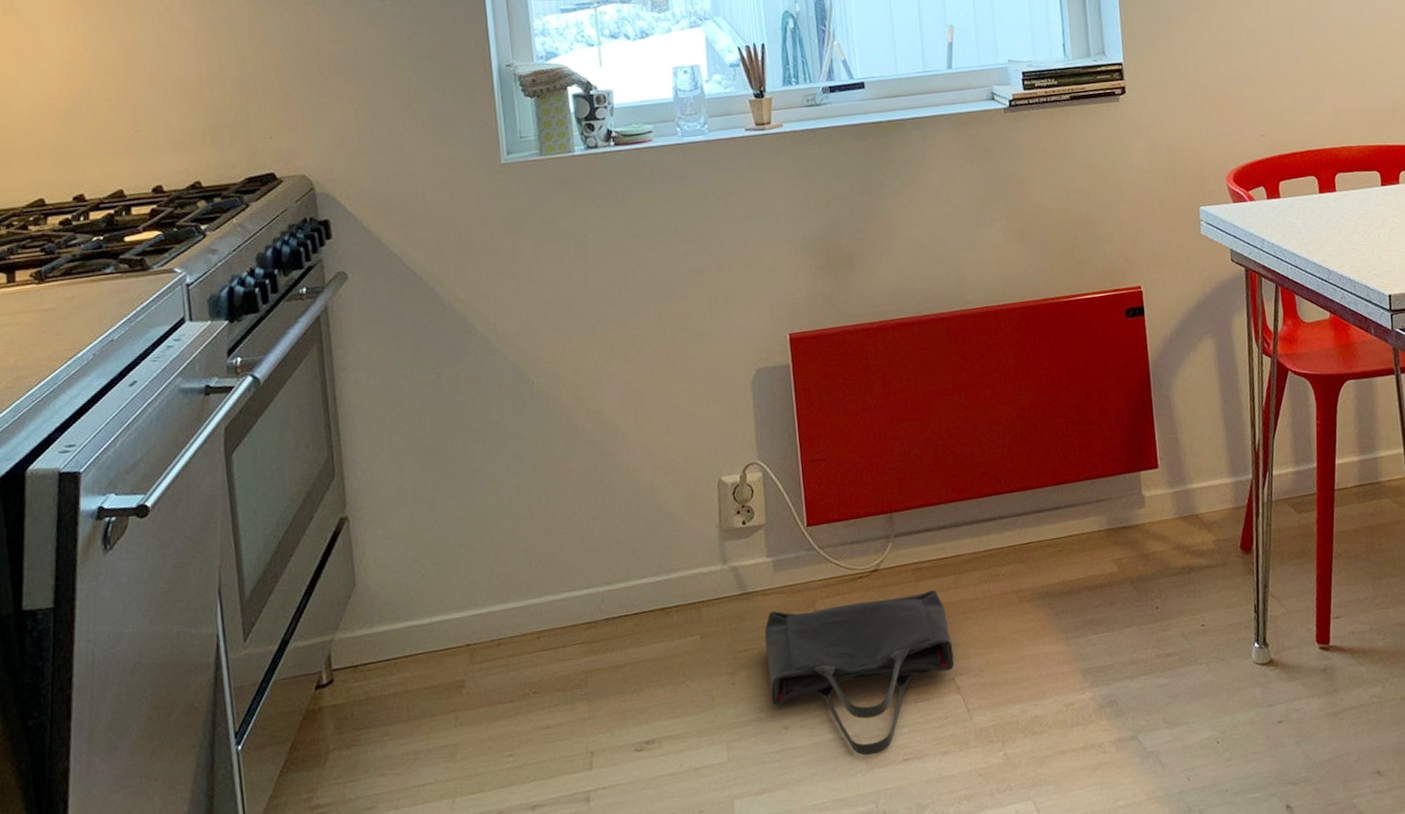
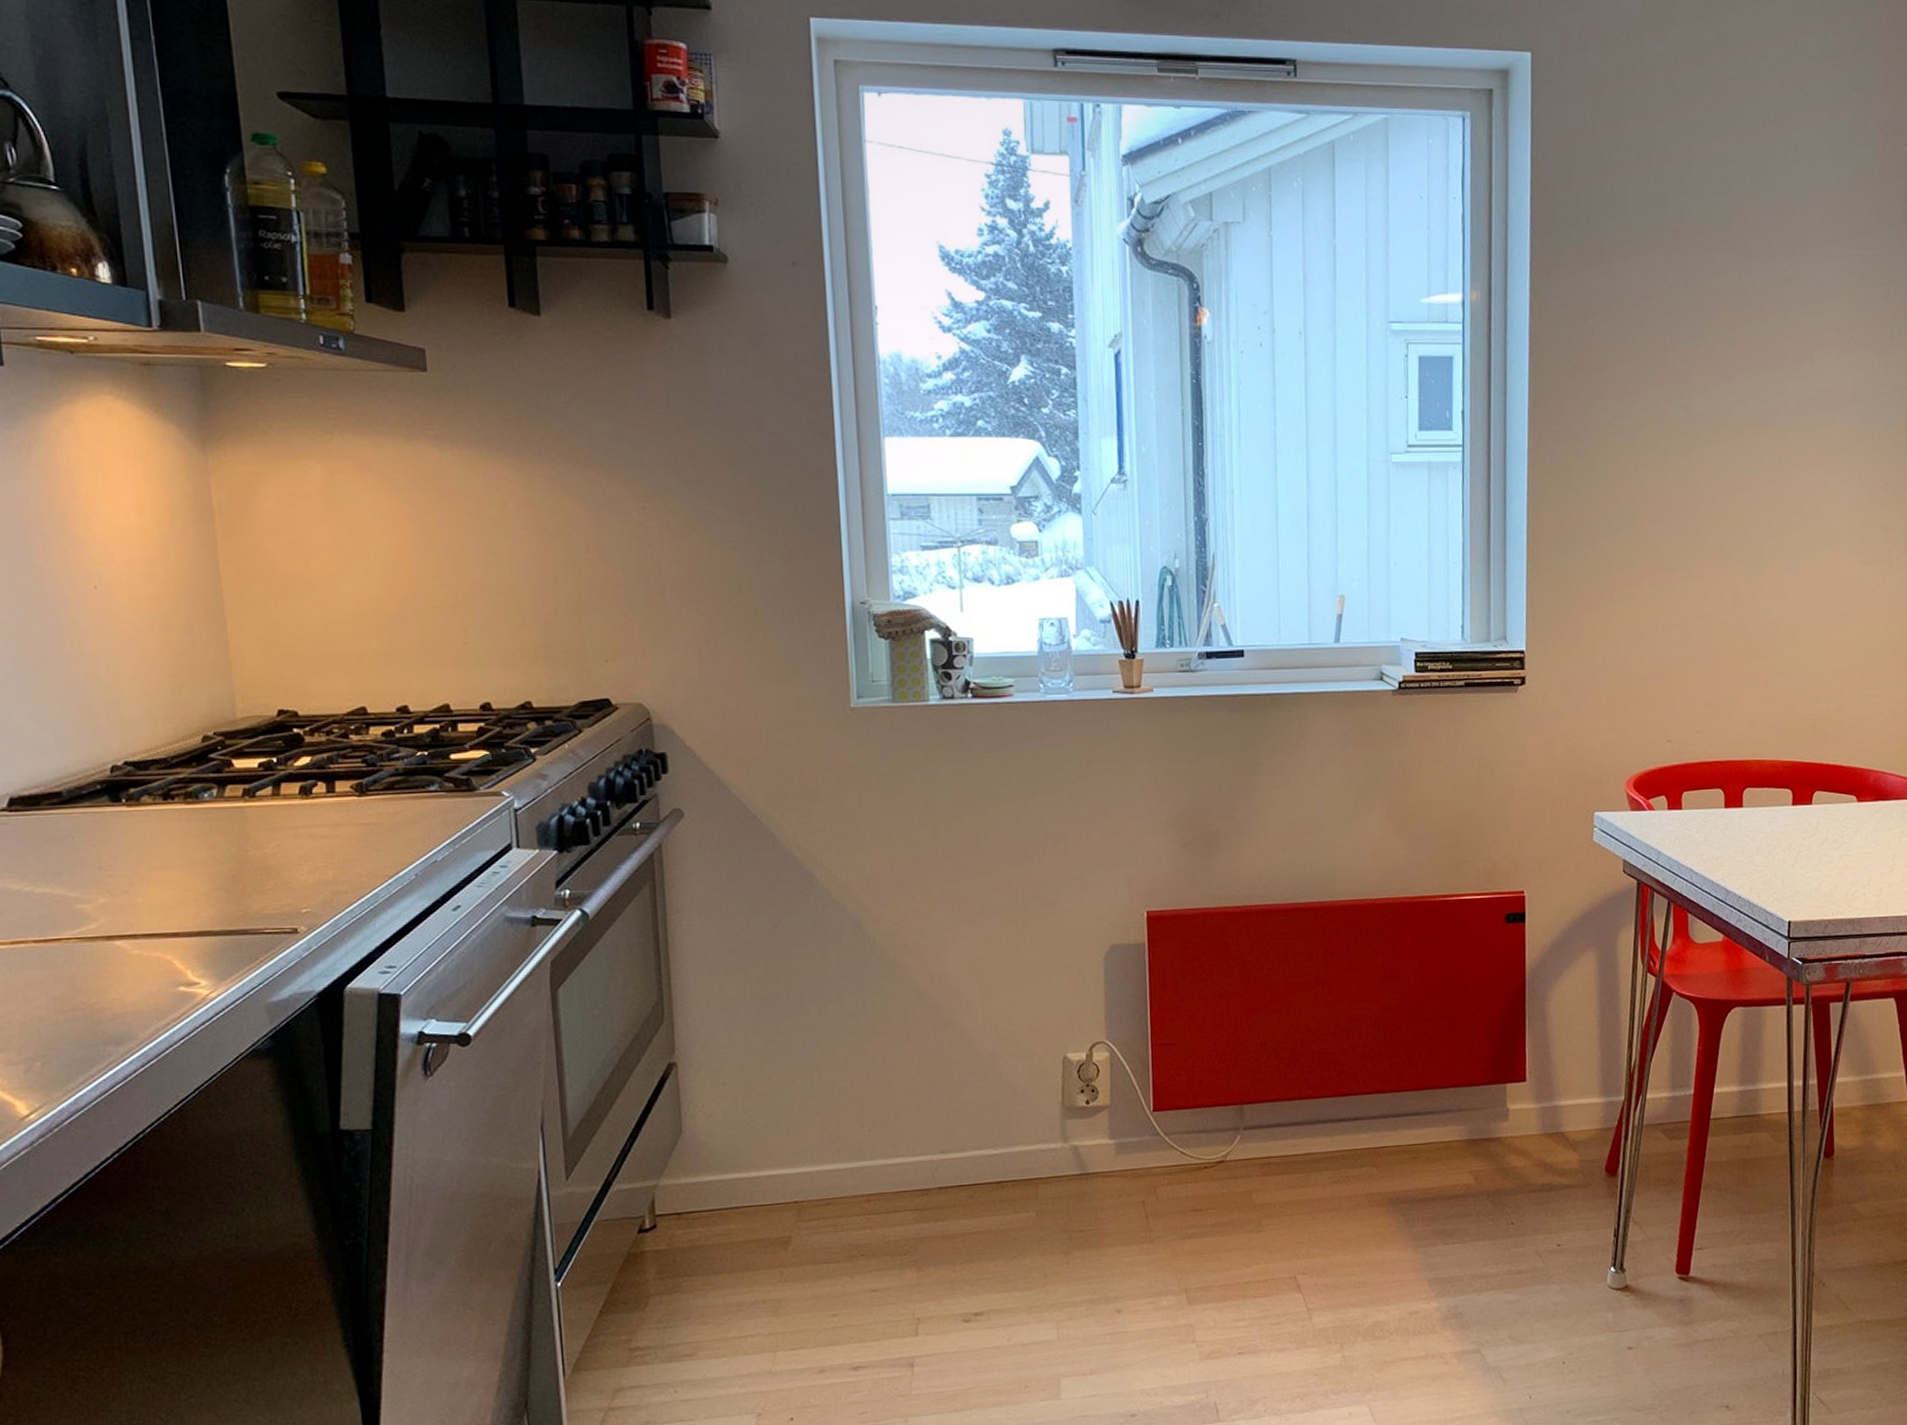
tote bag: present [764,590,955,756] -> none [1102,1187,1297,1346]

